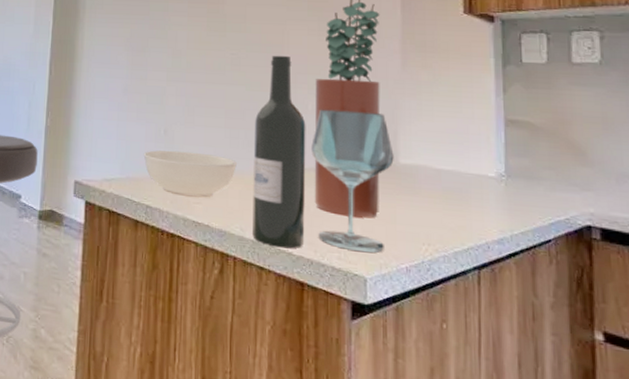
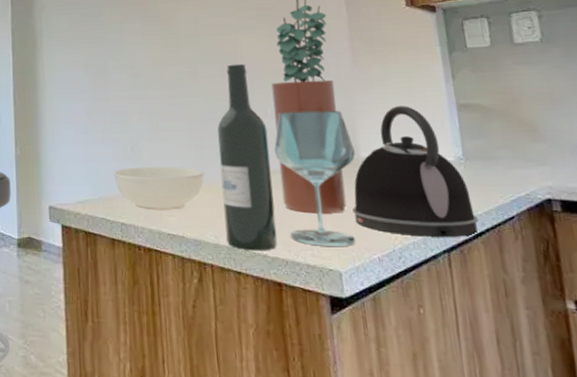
kettle: none [385,115,514,255] -> present [352,106,479,237]

